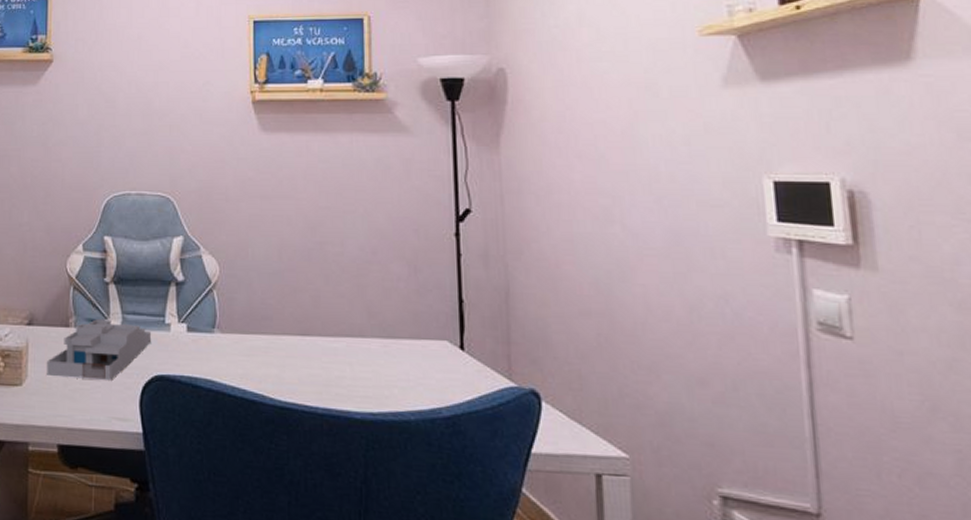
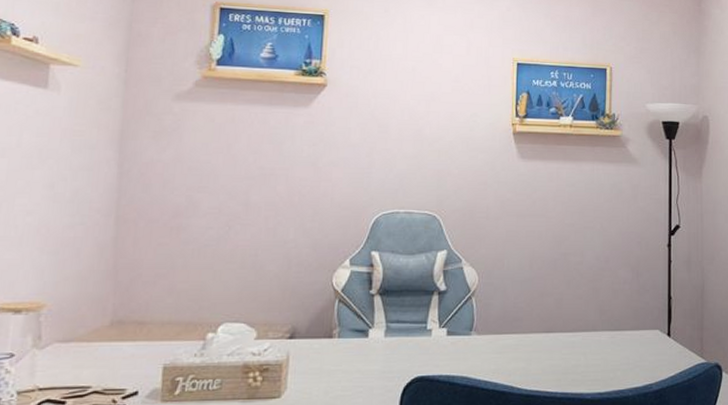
desk organizer: present [47,319,152,380] -> none [307,329,414,387]

